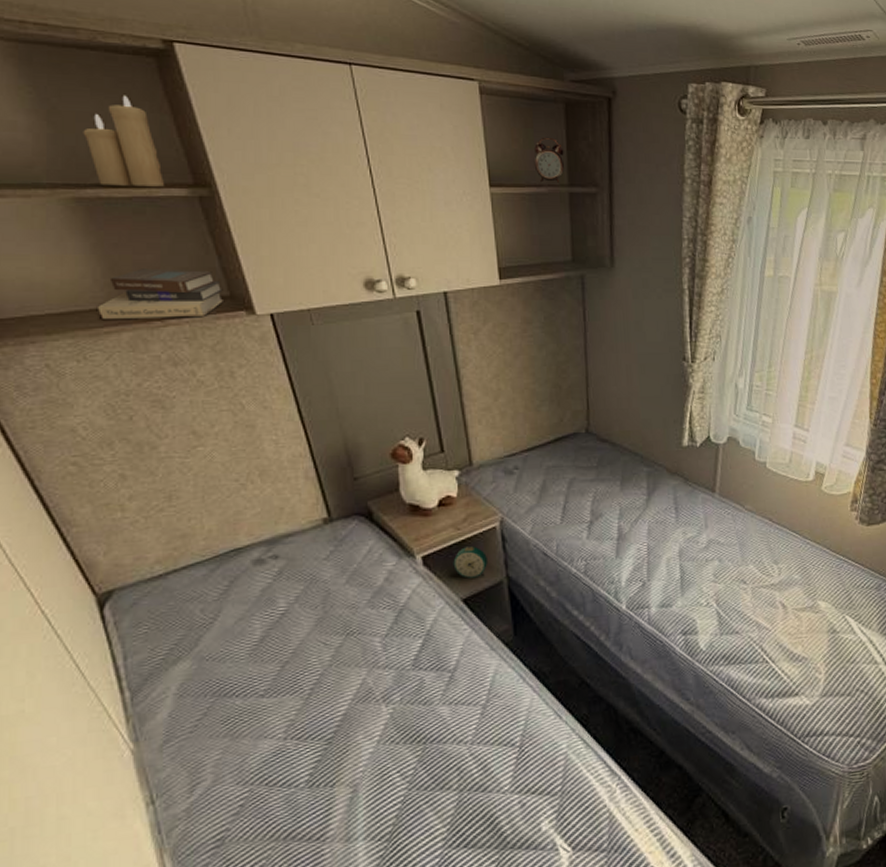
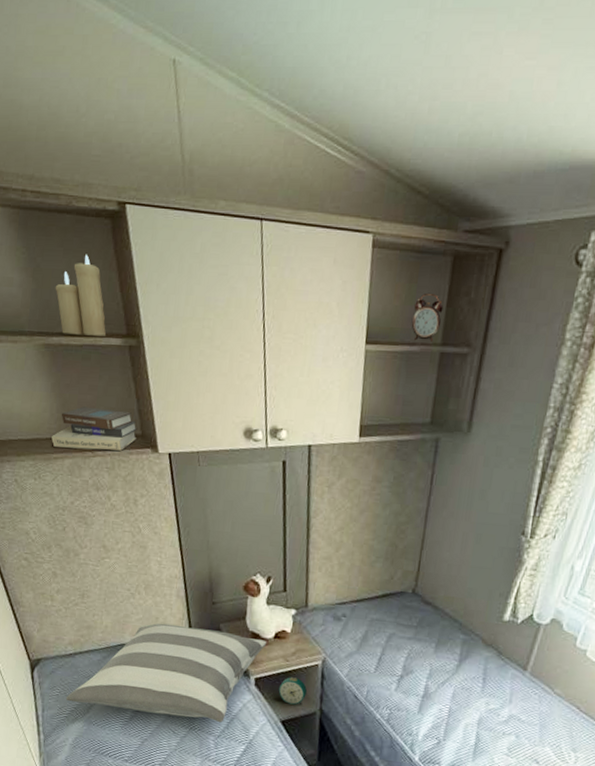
pillow: none [159,509,431,638] -> present [65,623,267,723]

